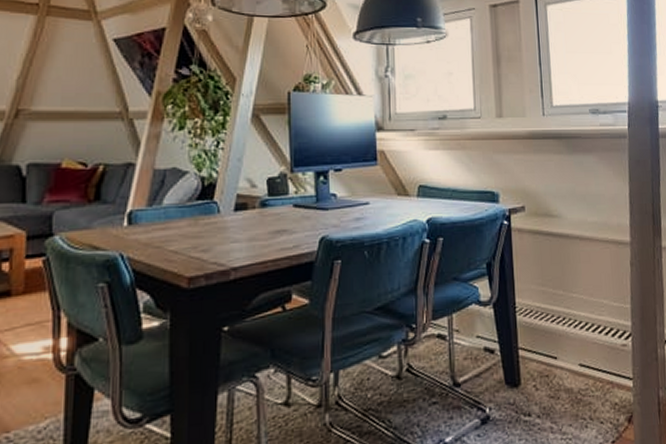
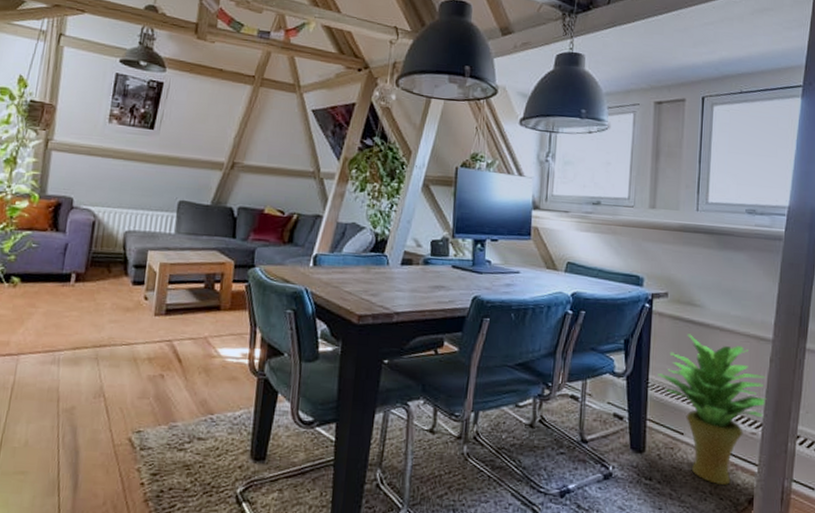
potted plant: none [524,248,633,408] -> present [658,334,767,485]

